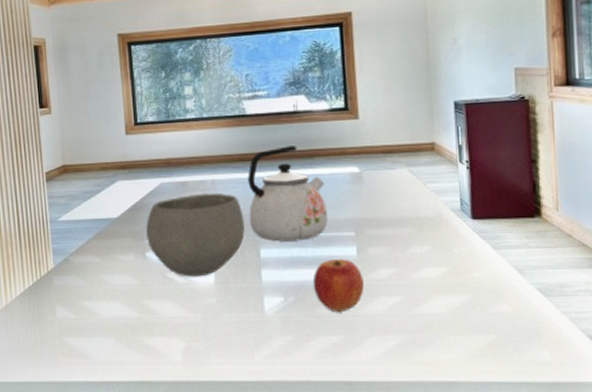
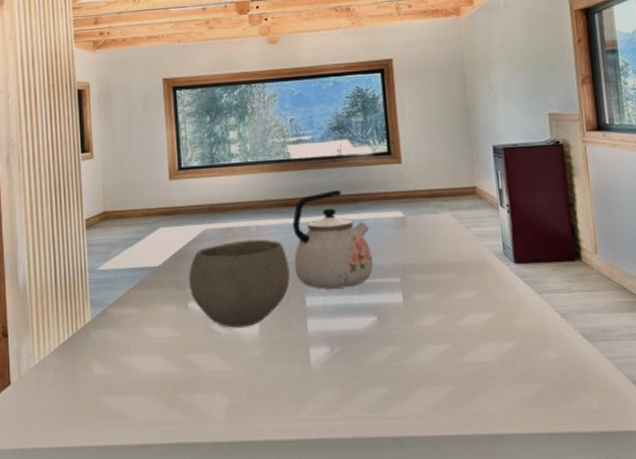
apple: present [312,259,364,313] -> none [359,306,411,363]

